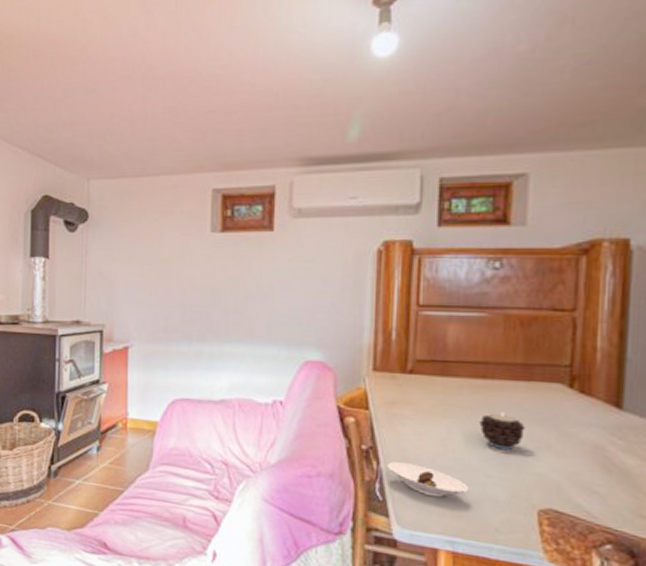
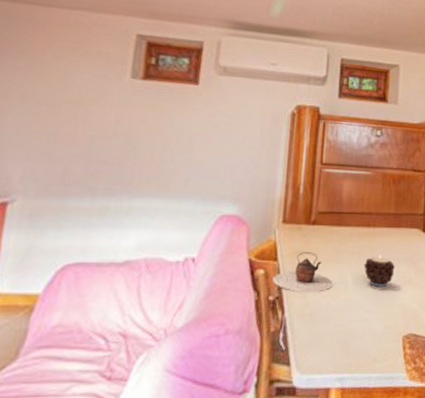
teapot: none [365,402,438,448] -> present [273,252,333,293]
saucer: present [386,462,469,498] -> none [290,309,355,338]

